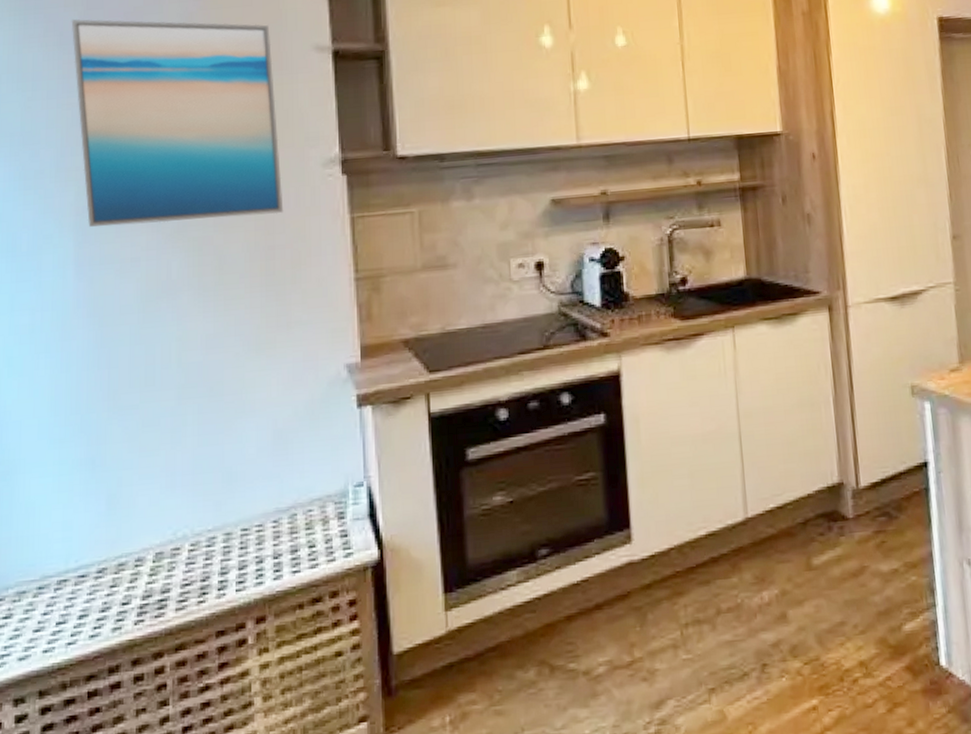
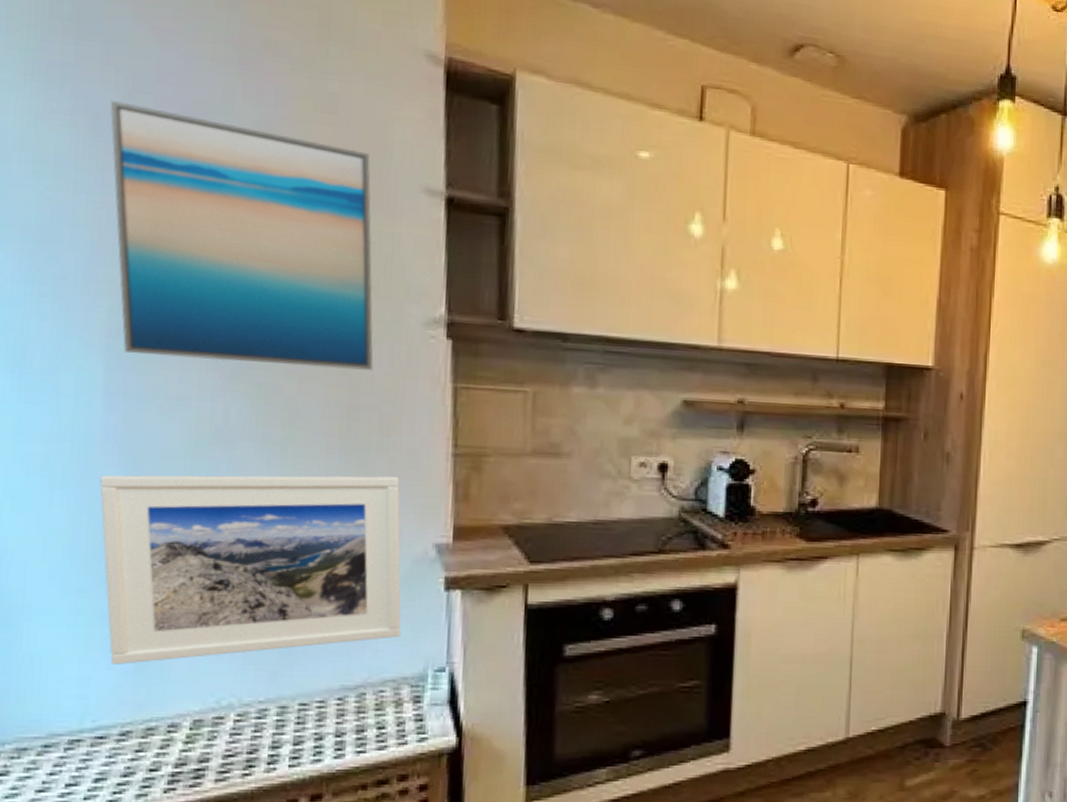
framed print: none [74,305,323,507] -> present [100,474,401,665]

